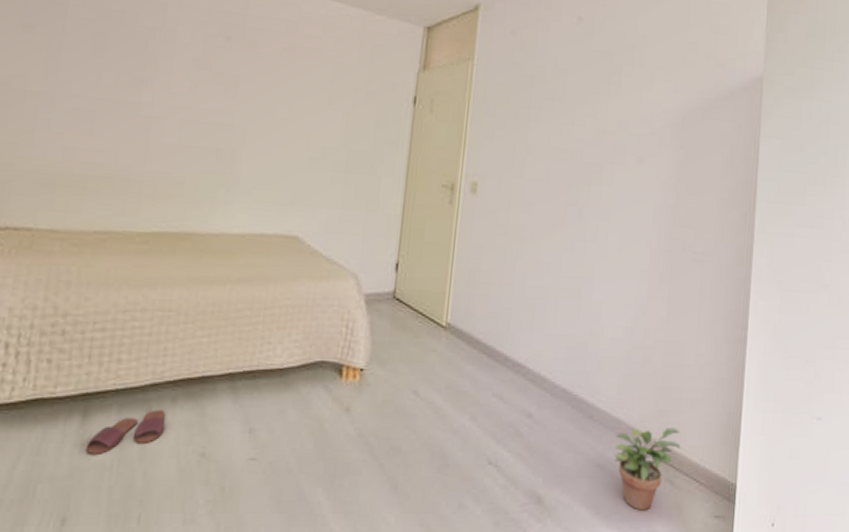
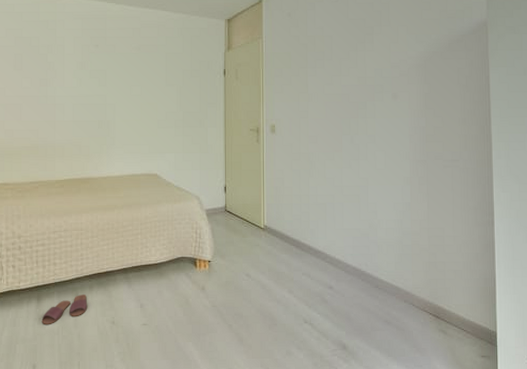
potted plant: present [614,427,681,511] -> none [398,291,448,353]

